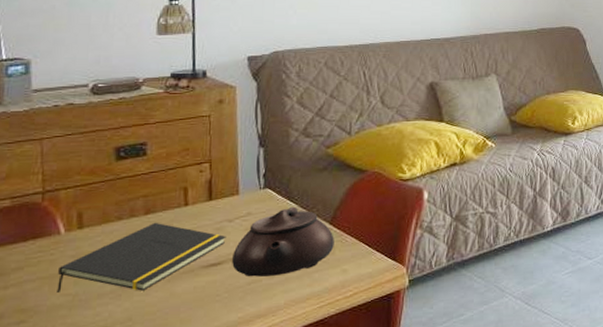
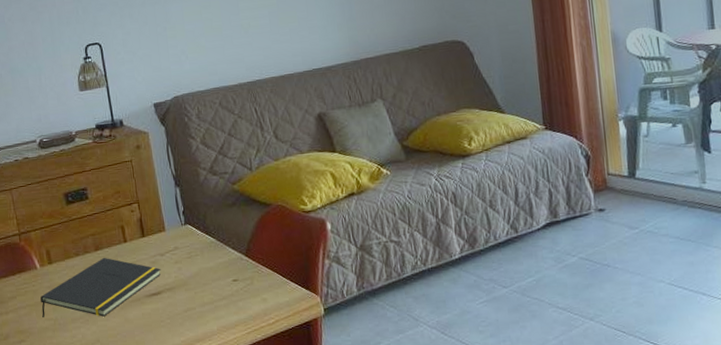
teapot: present [232,206,334,277] -> none [168,240,252,305]

